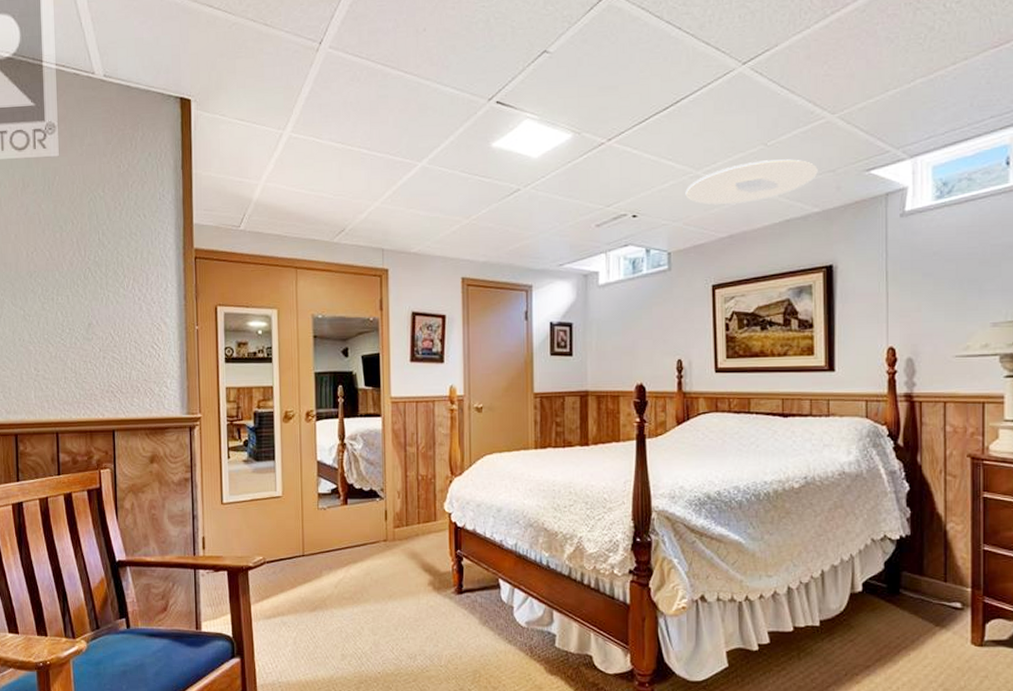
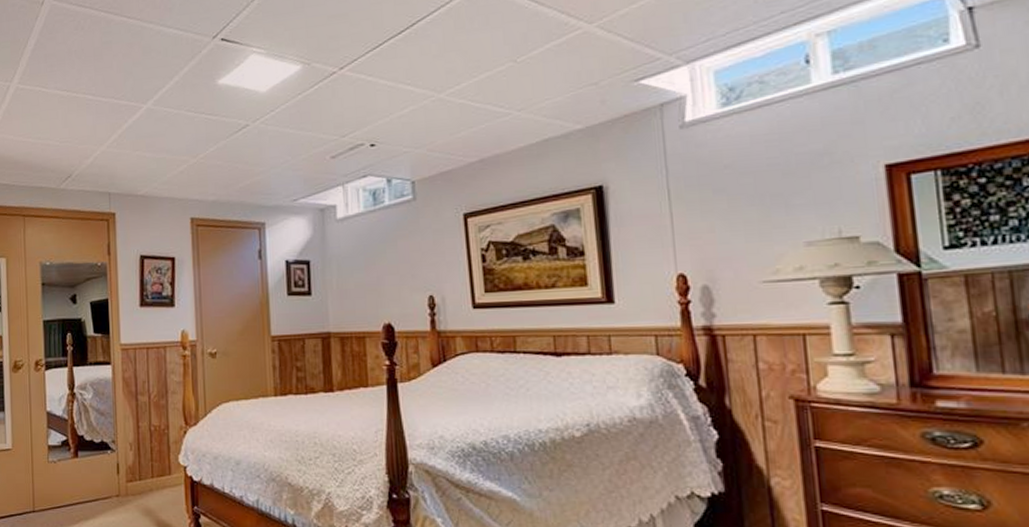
ceiling light: present [685,159,818,205] -> none [427,74,578,129]

